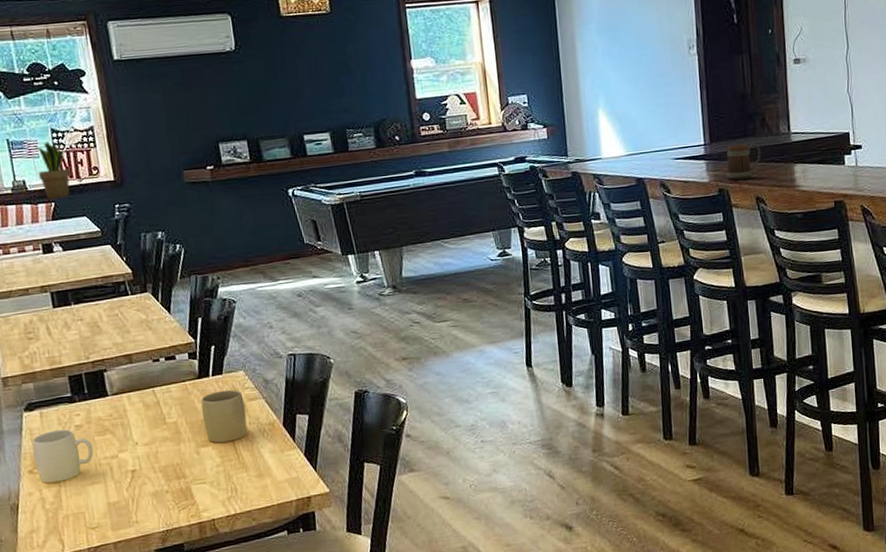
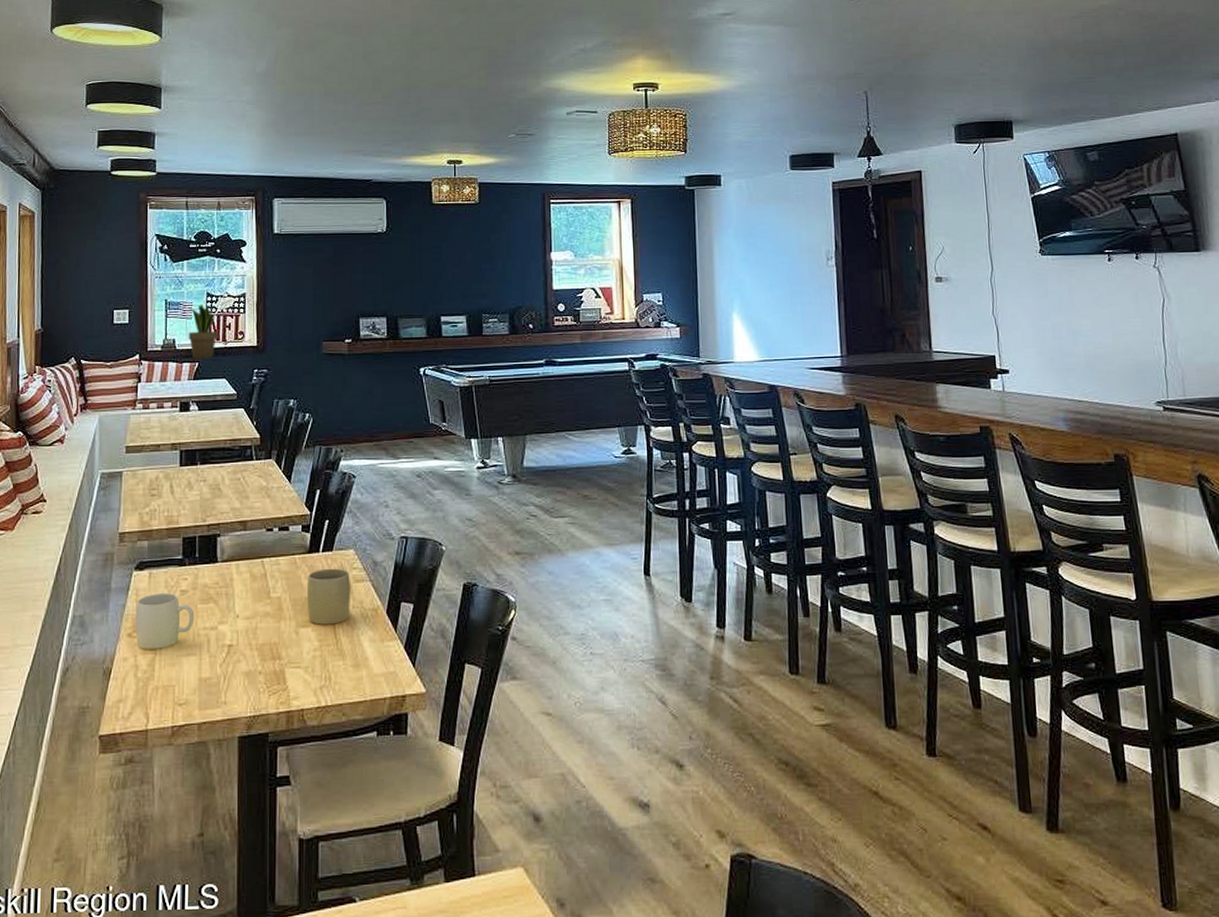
beer mug: present [726,143,762,181] -> none [863,358,901,396]

